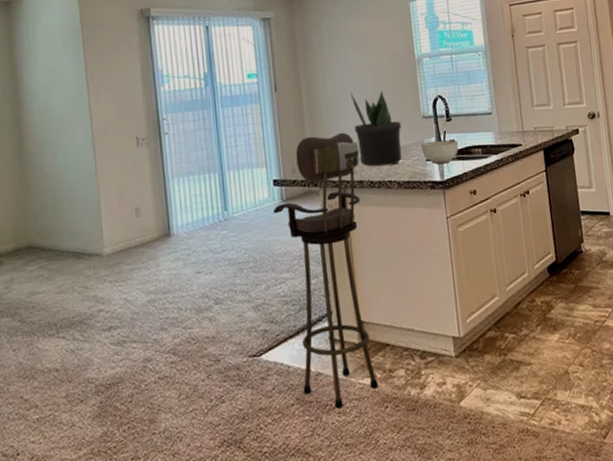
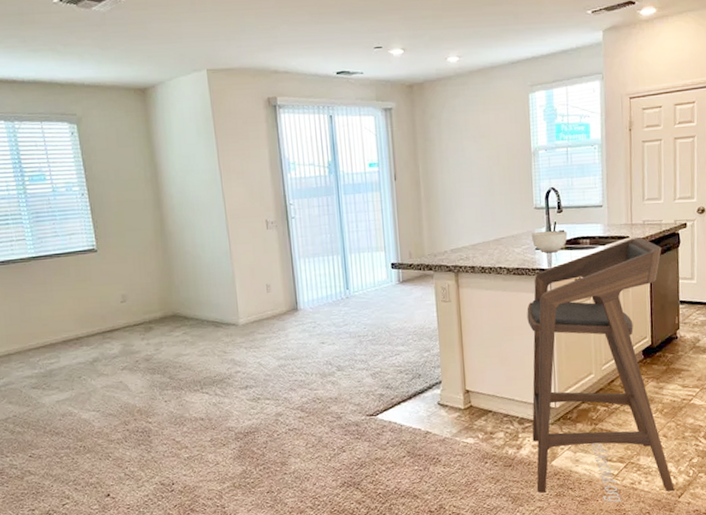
bar stool: present [272,132,378,409] -> none [390,220,480,461]
planter: present [350,91,402,167] -> none [466,182,513,254]
bar stool: none [421,144,599,448] -> present [527,236,675,502]

